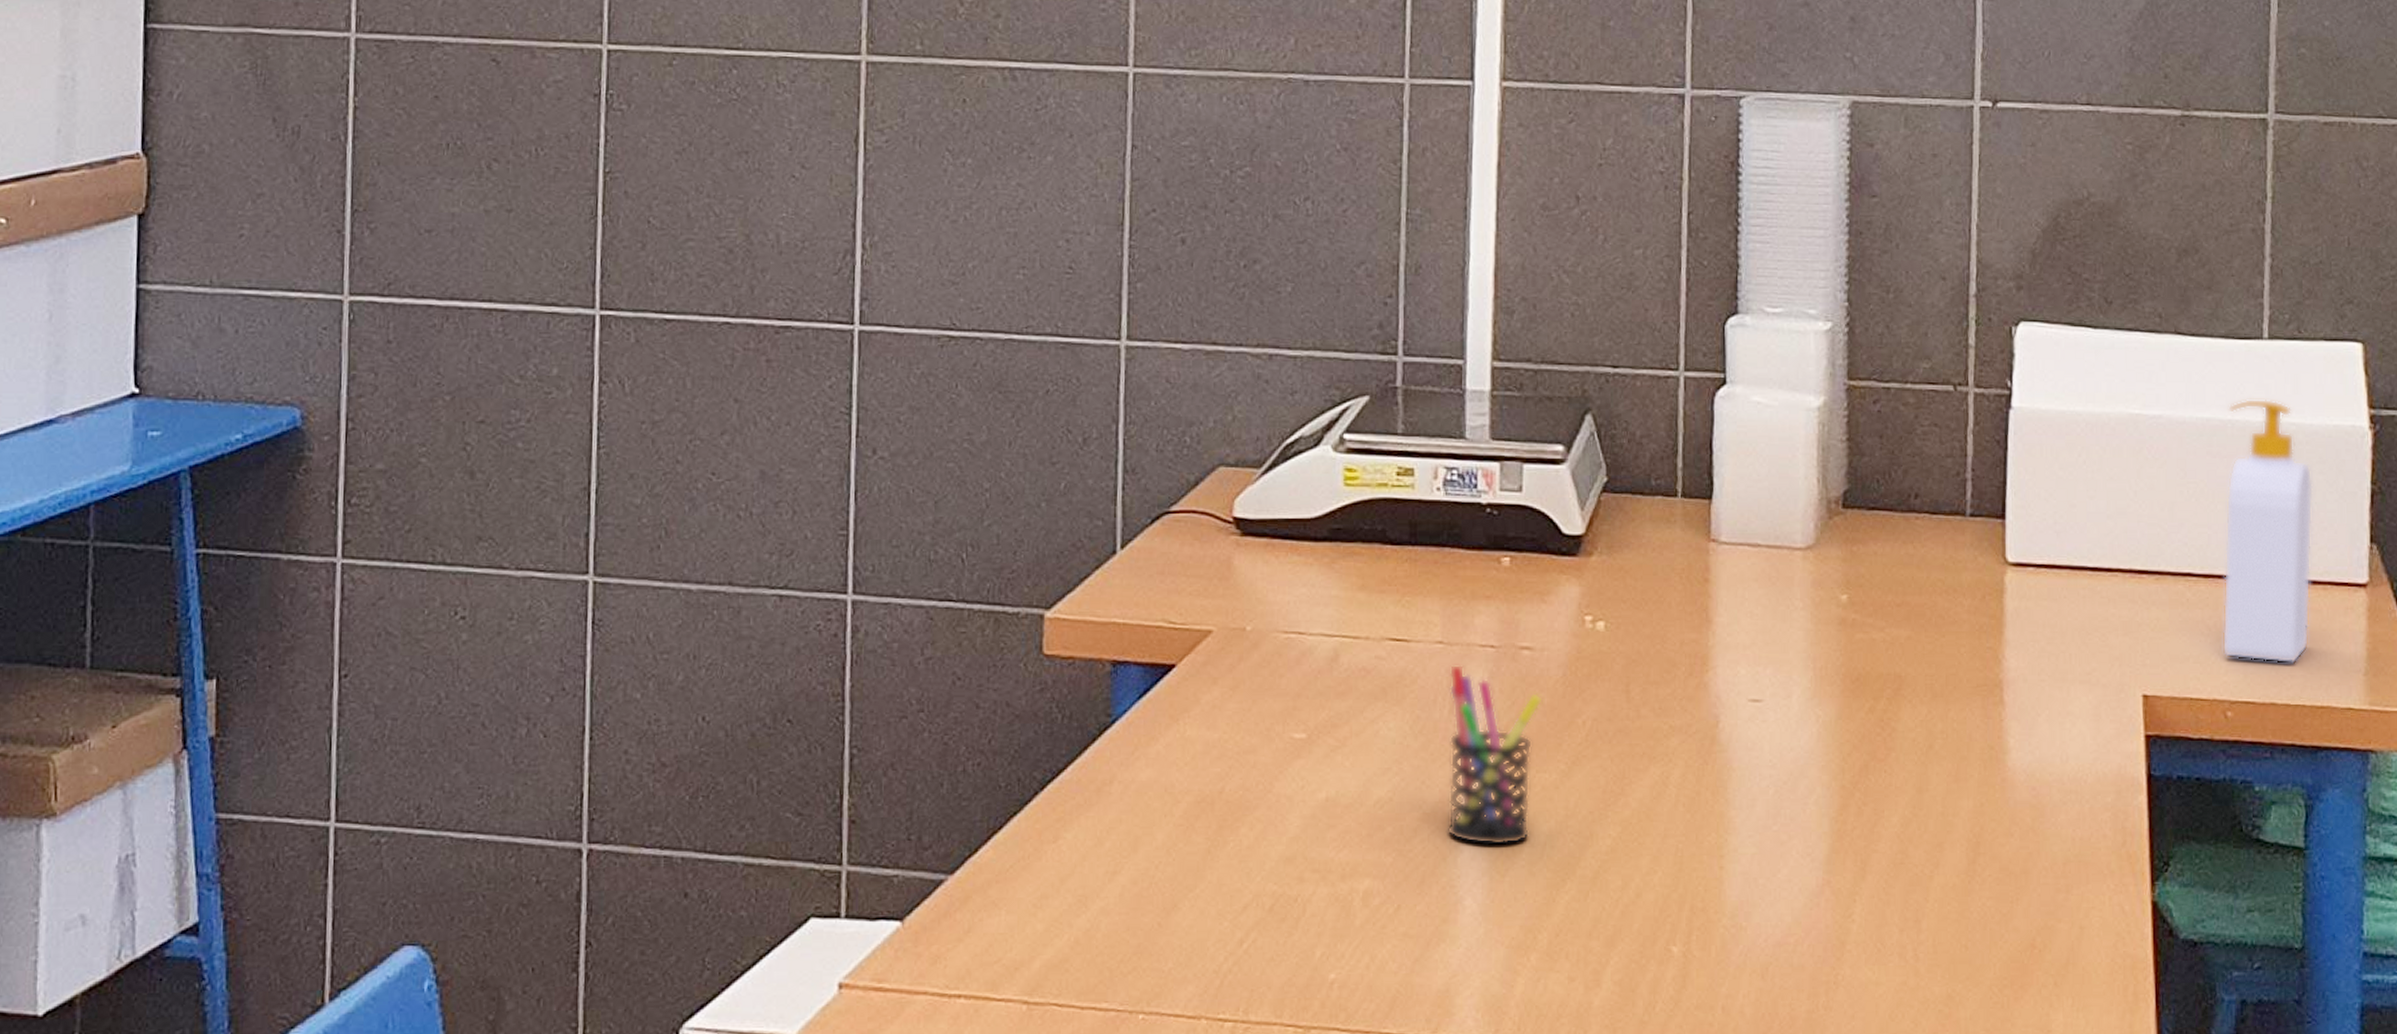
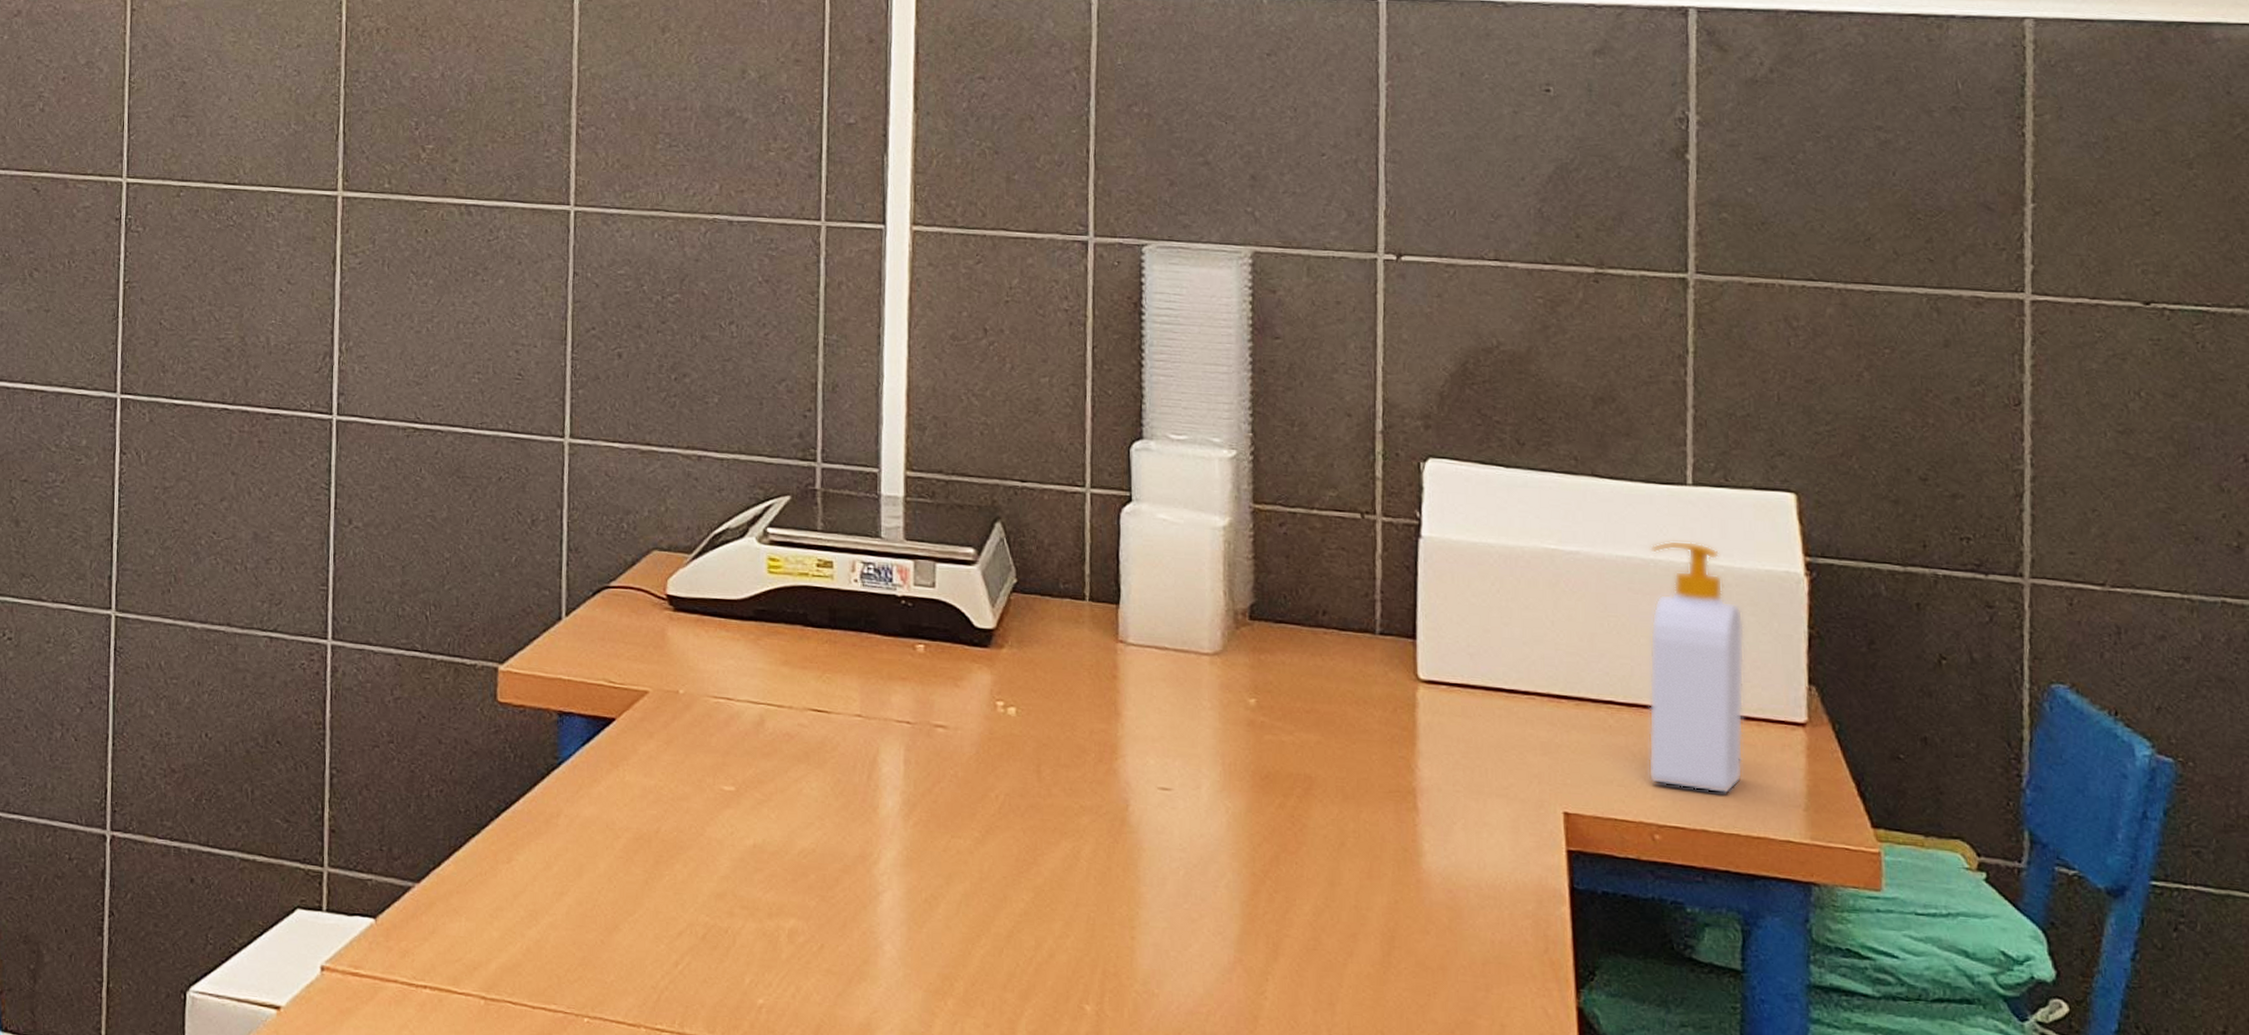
pen holder: present [1447,664,1543,846] -> none [867,736,957,901]

